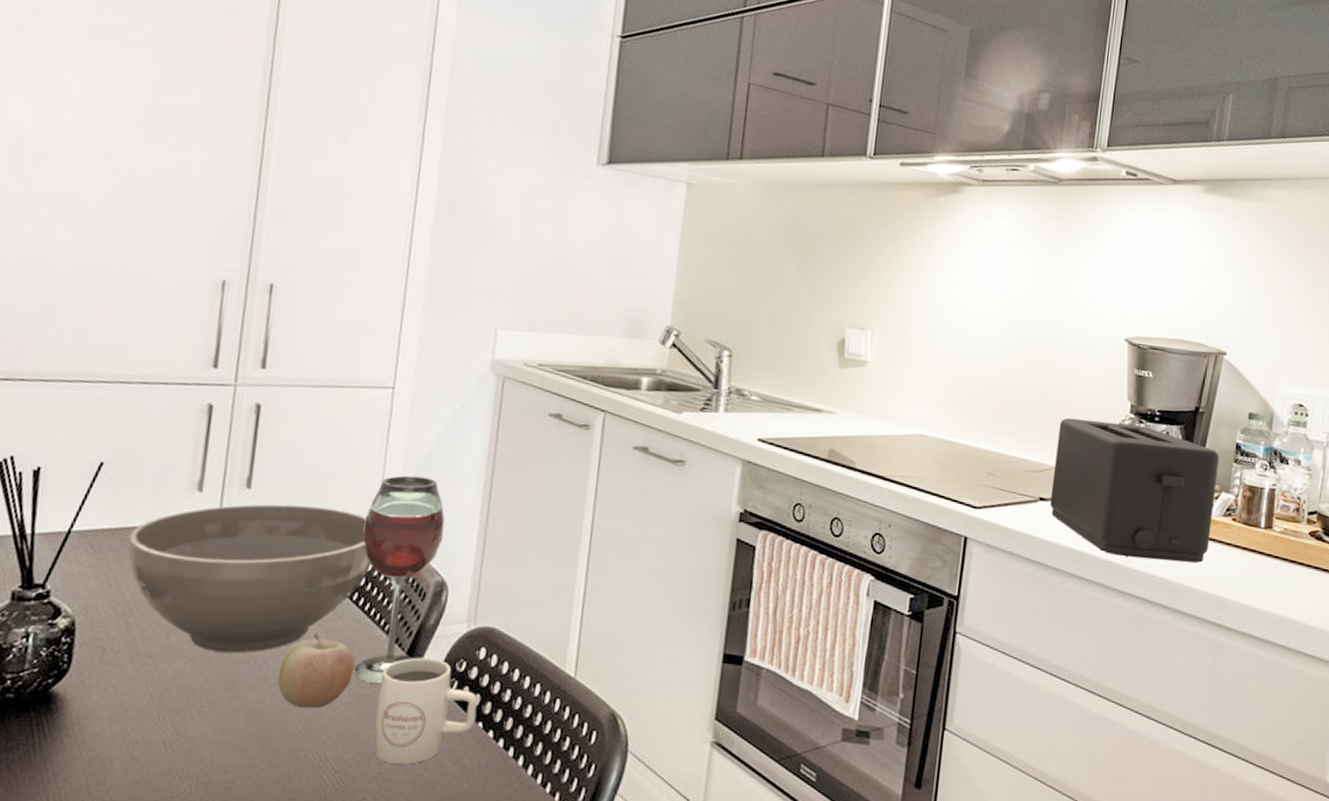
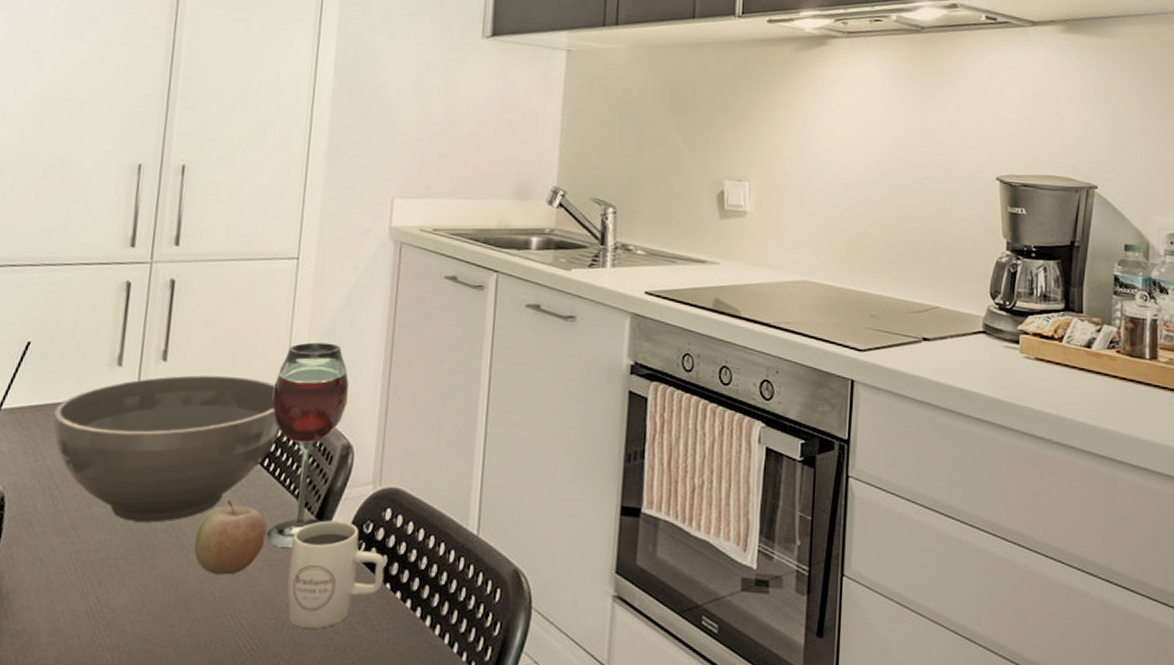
toaster: present [1050,417,1219,563] -> none [933,257,1098,397]

